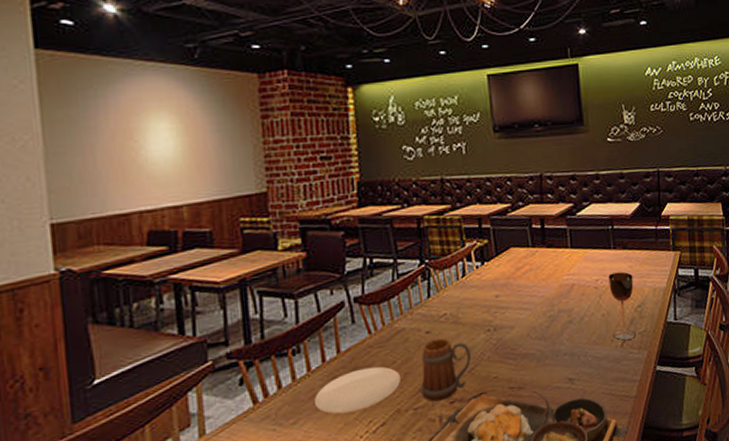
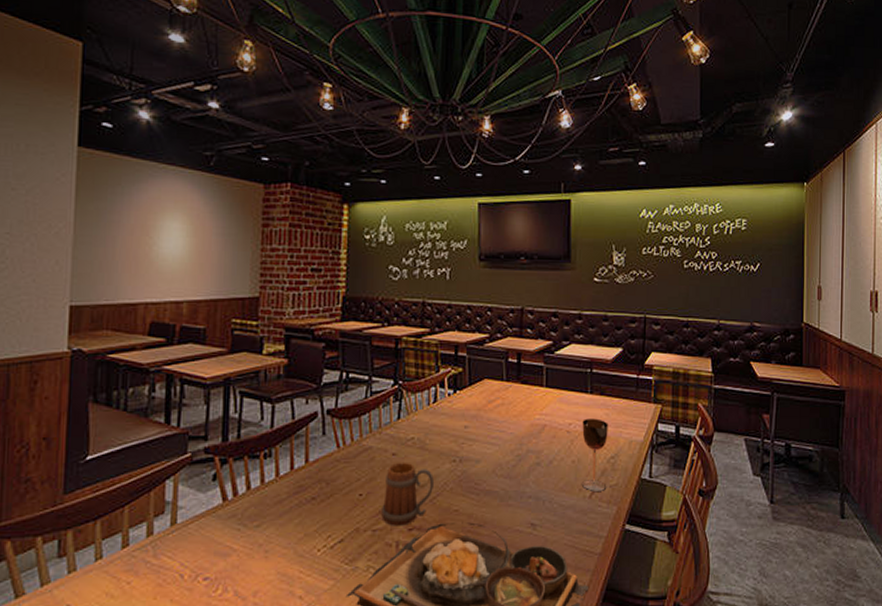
plate: present [313,366,401,415] -> none [278,481,362,525]

